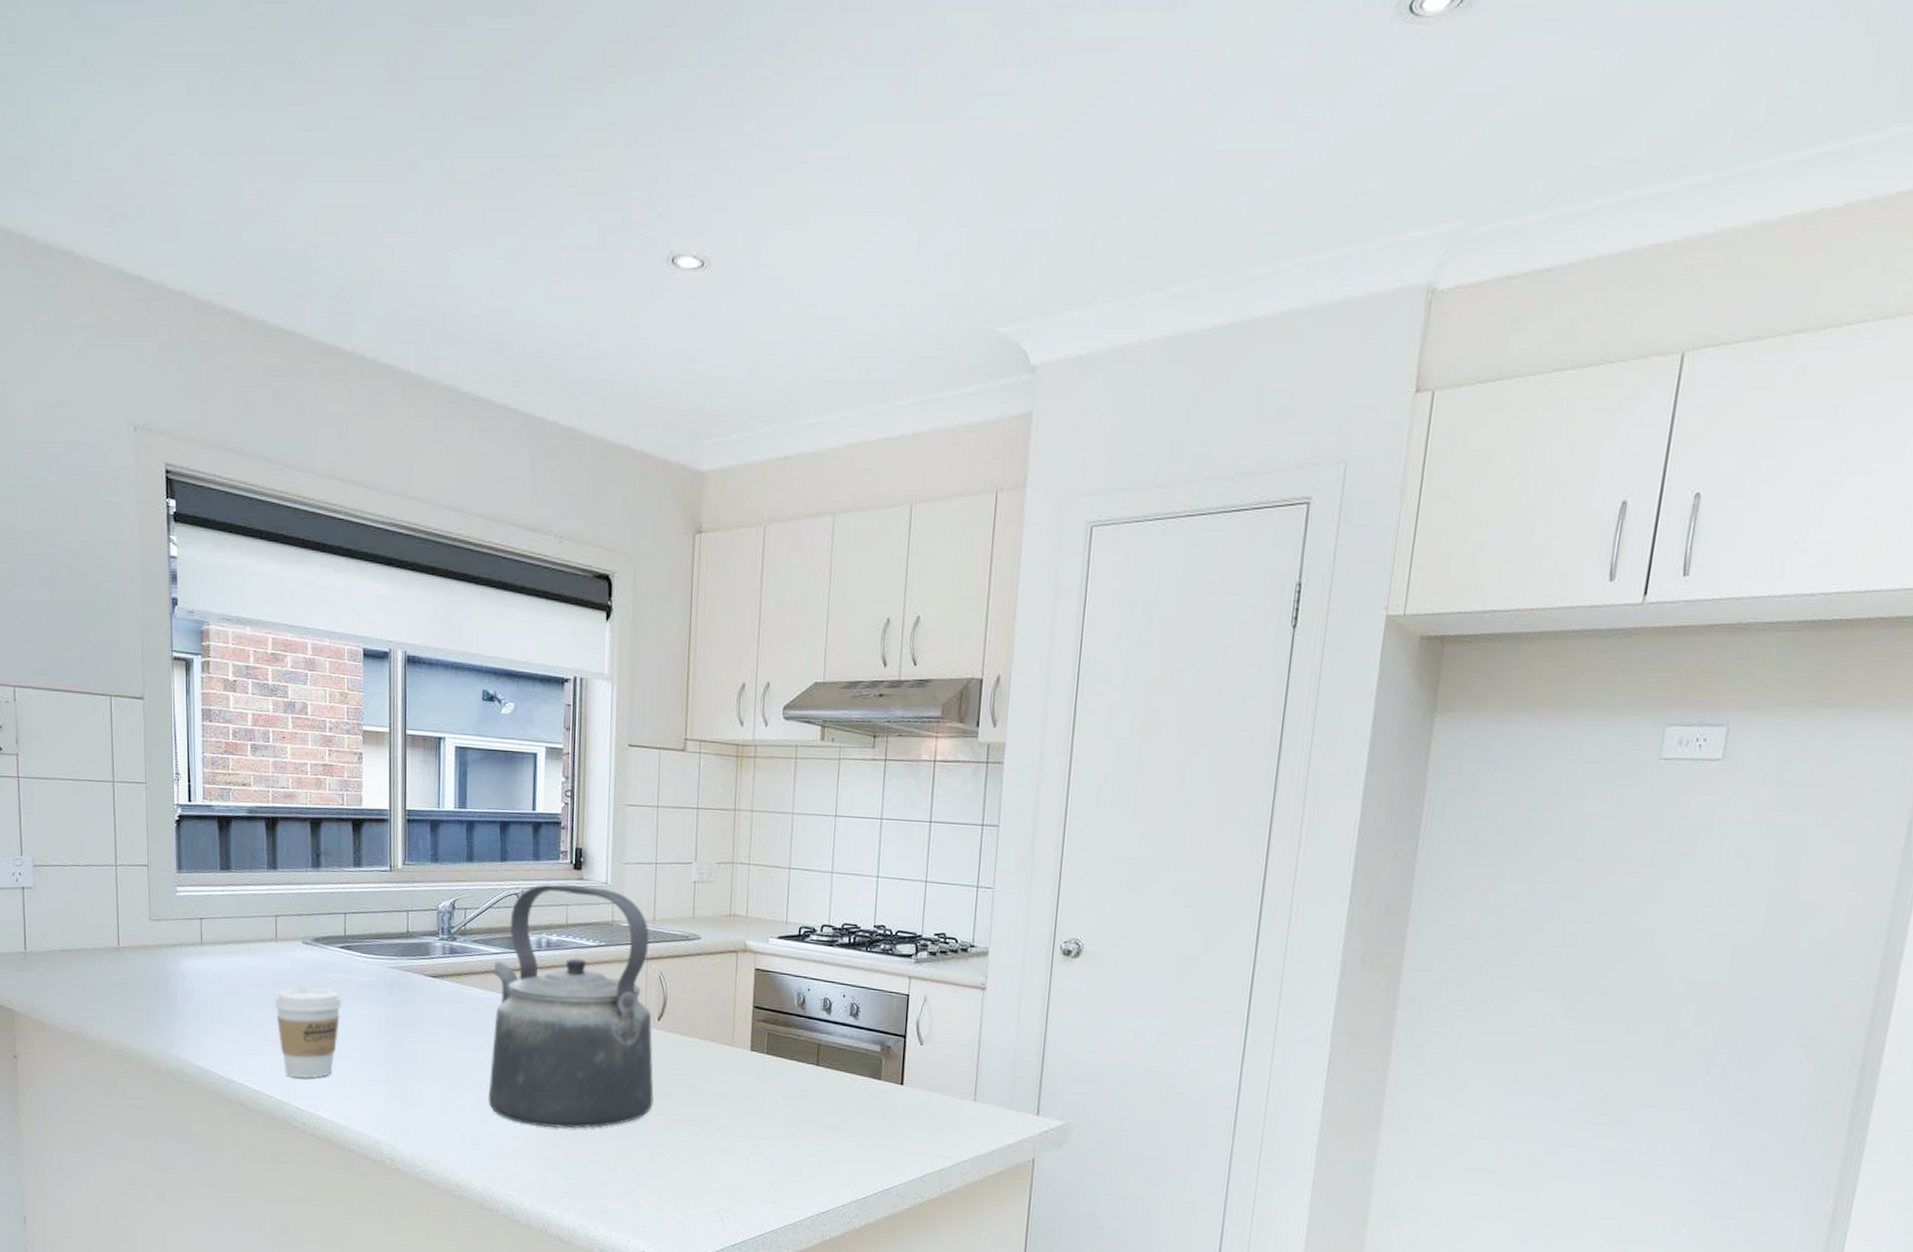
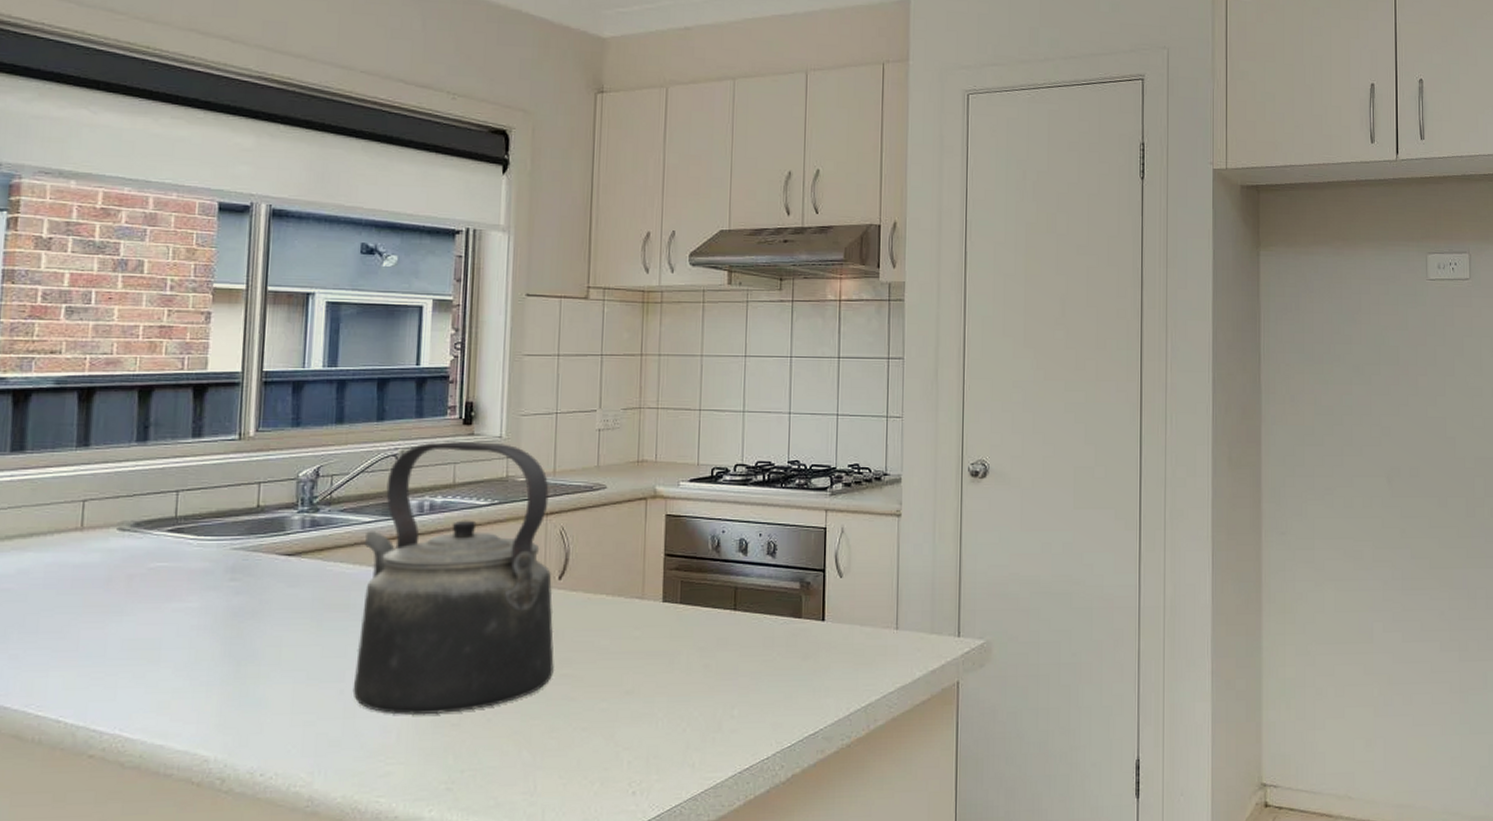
coffee cup: present [274,986,342,1078] -> none [72,580,167,693]

